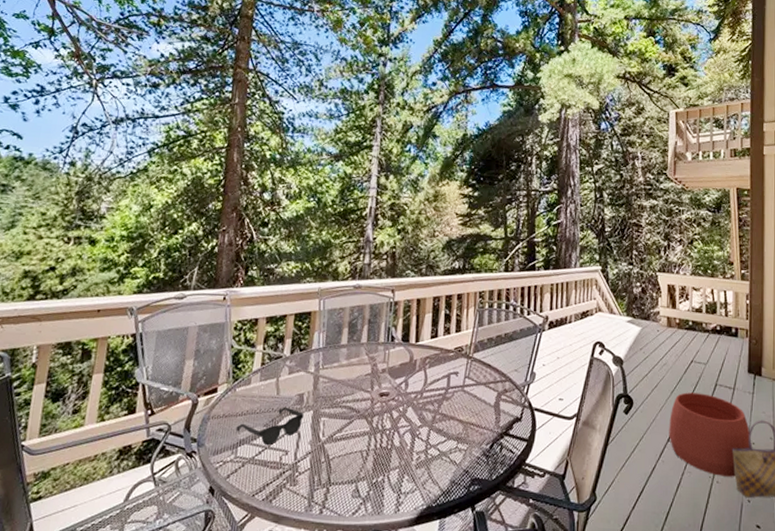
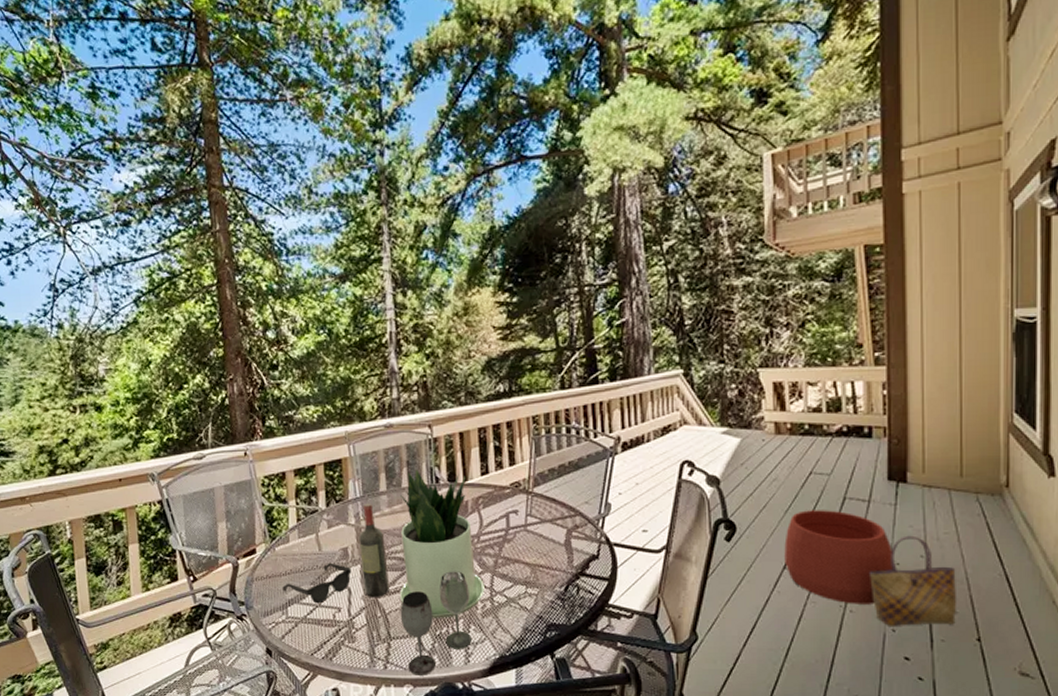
wine bottle: none [312,353,339,444] -> present [358,503,390,598]
wineglass: none [342,423,408,522] -> present [400,571,472,676]
planter: none [344,328,422,467] -> present [399,470,485,618]

